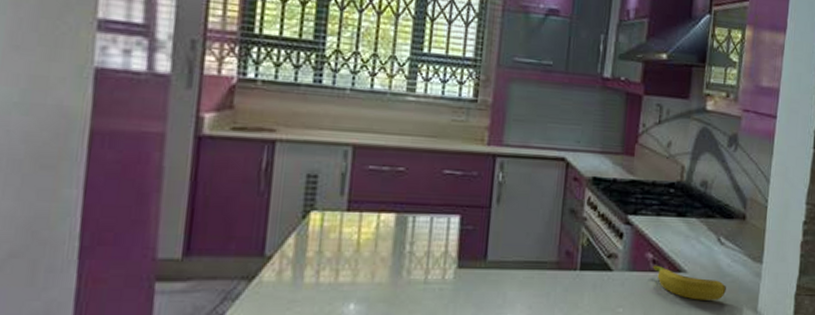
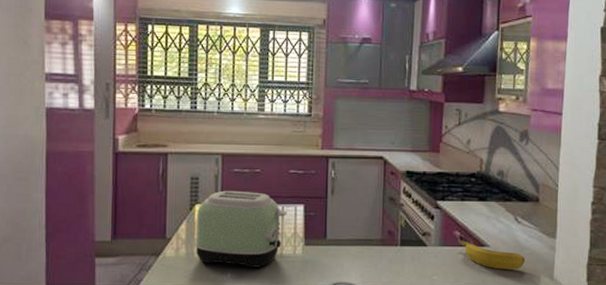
toaster: none [305,193,437,297] -> present [194,190,287,268]

